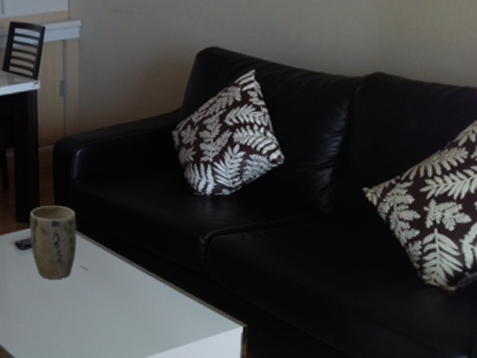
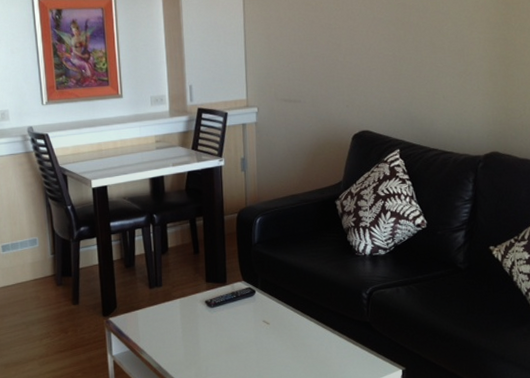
plant pot: present [30,205,77,279] -> none [218,267,259,333]

